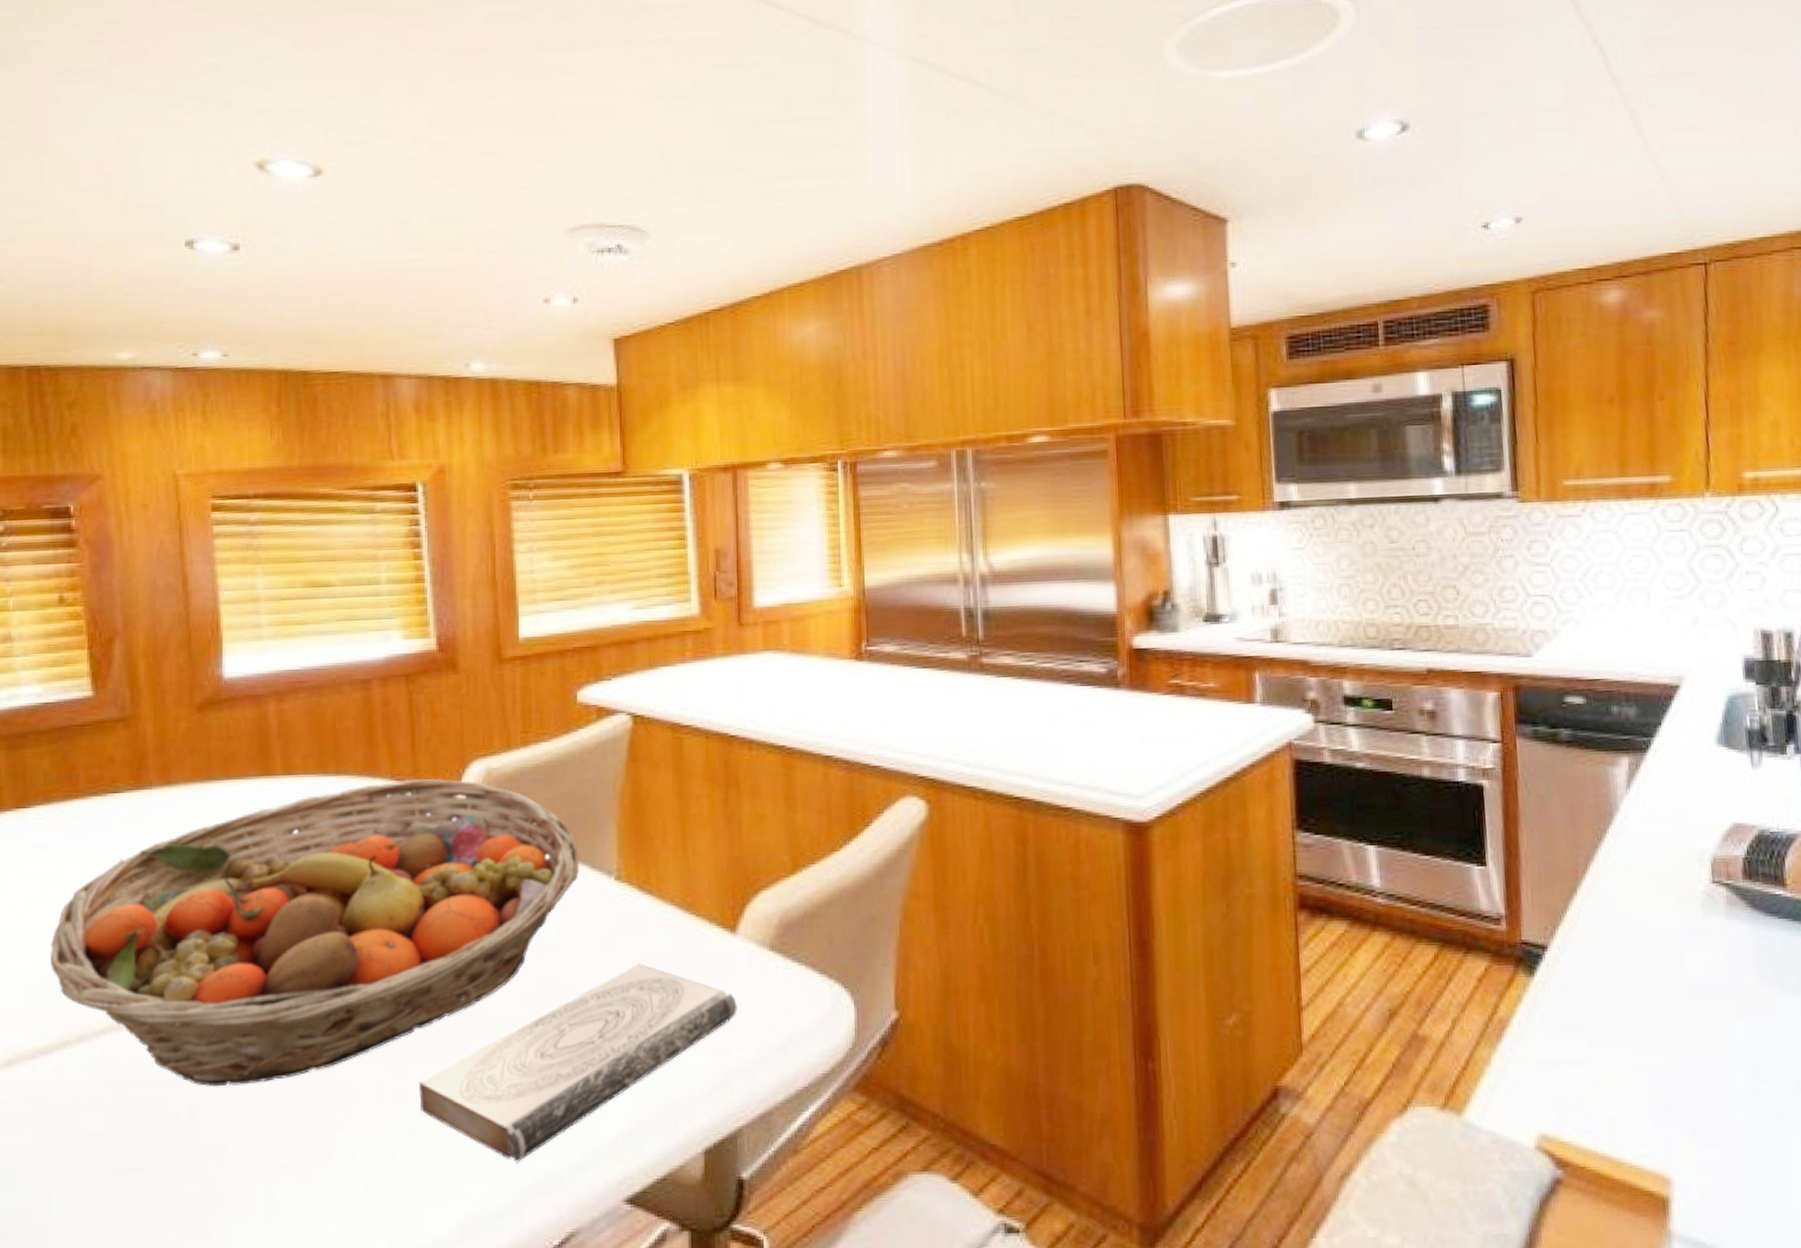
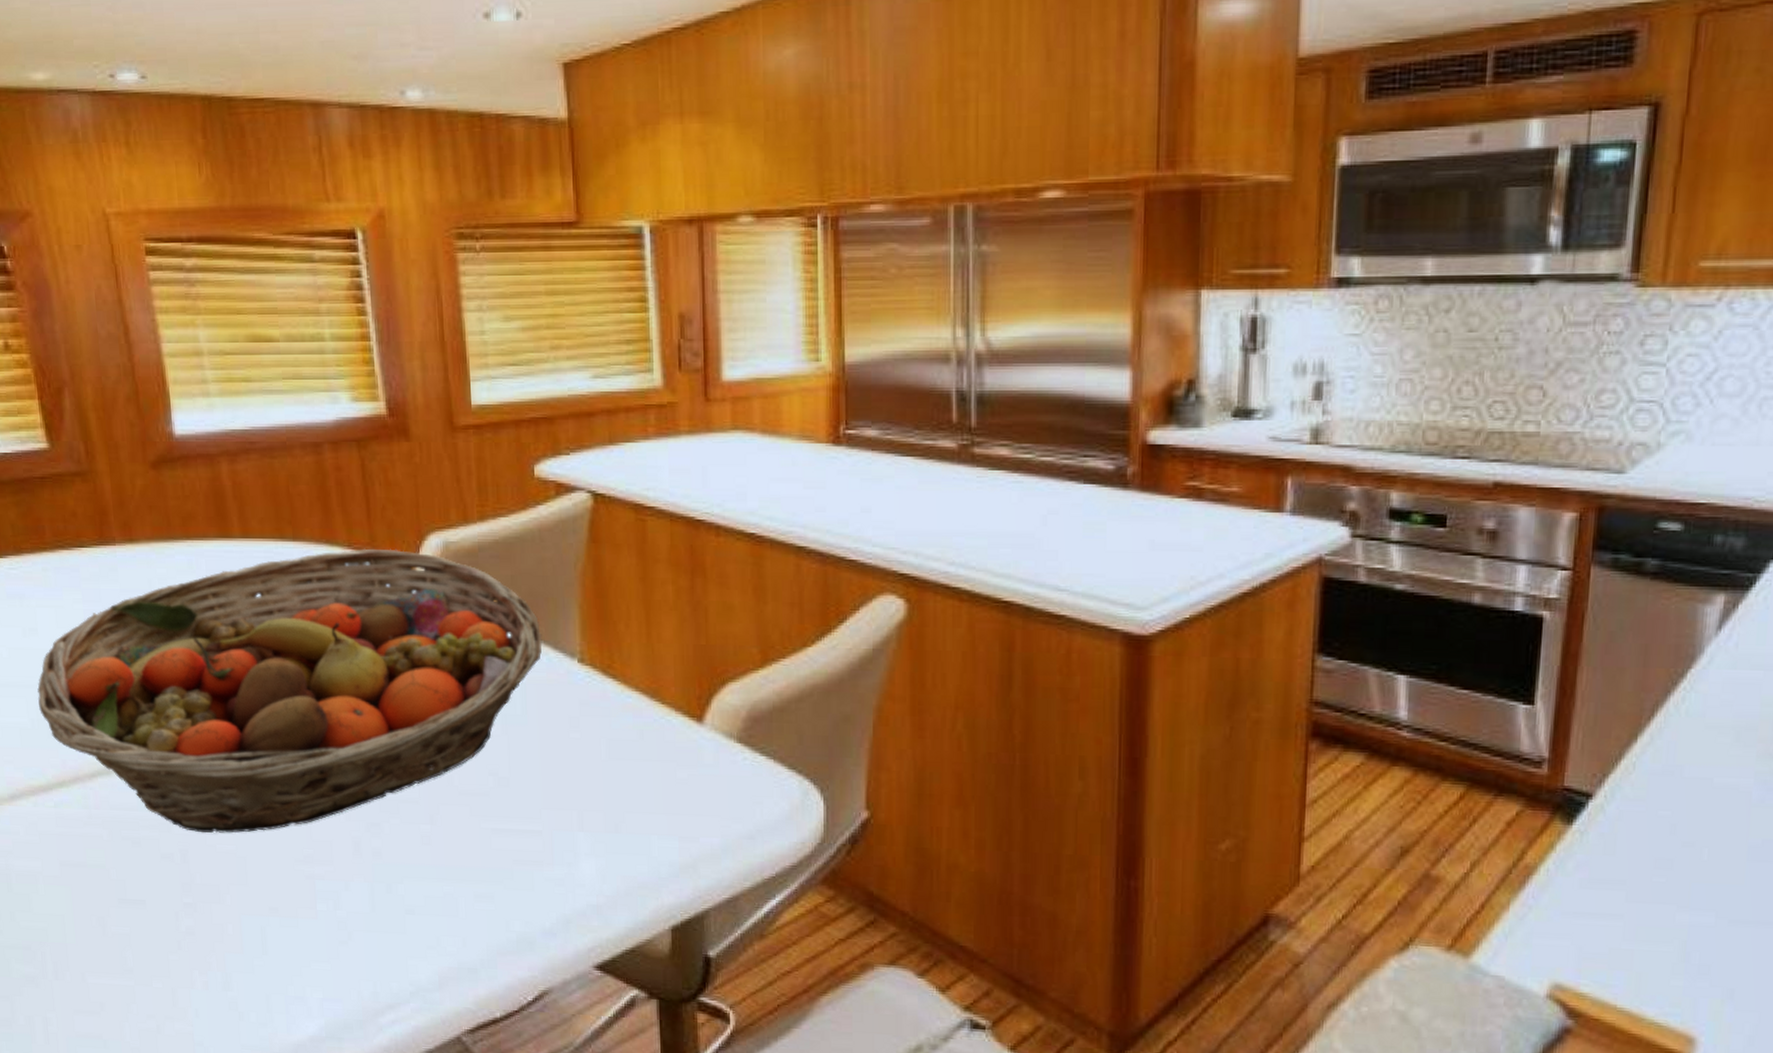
book: present [419,964,737,1163] -> none [394,746,704,924]

